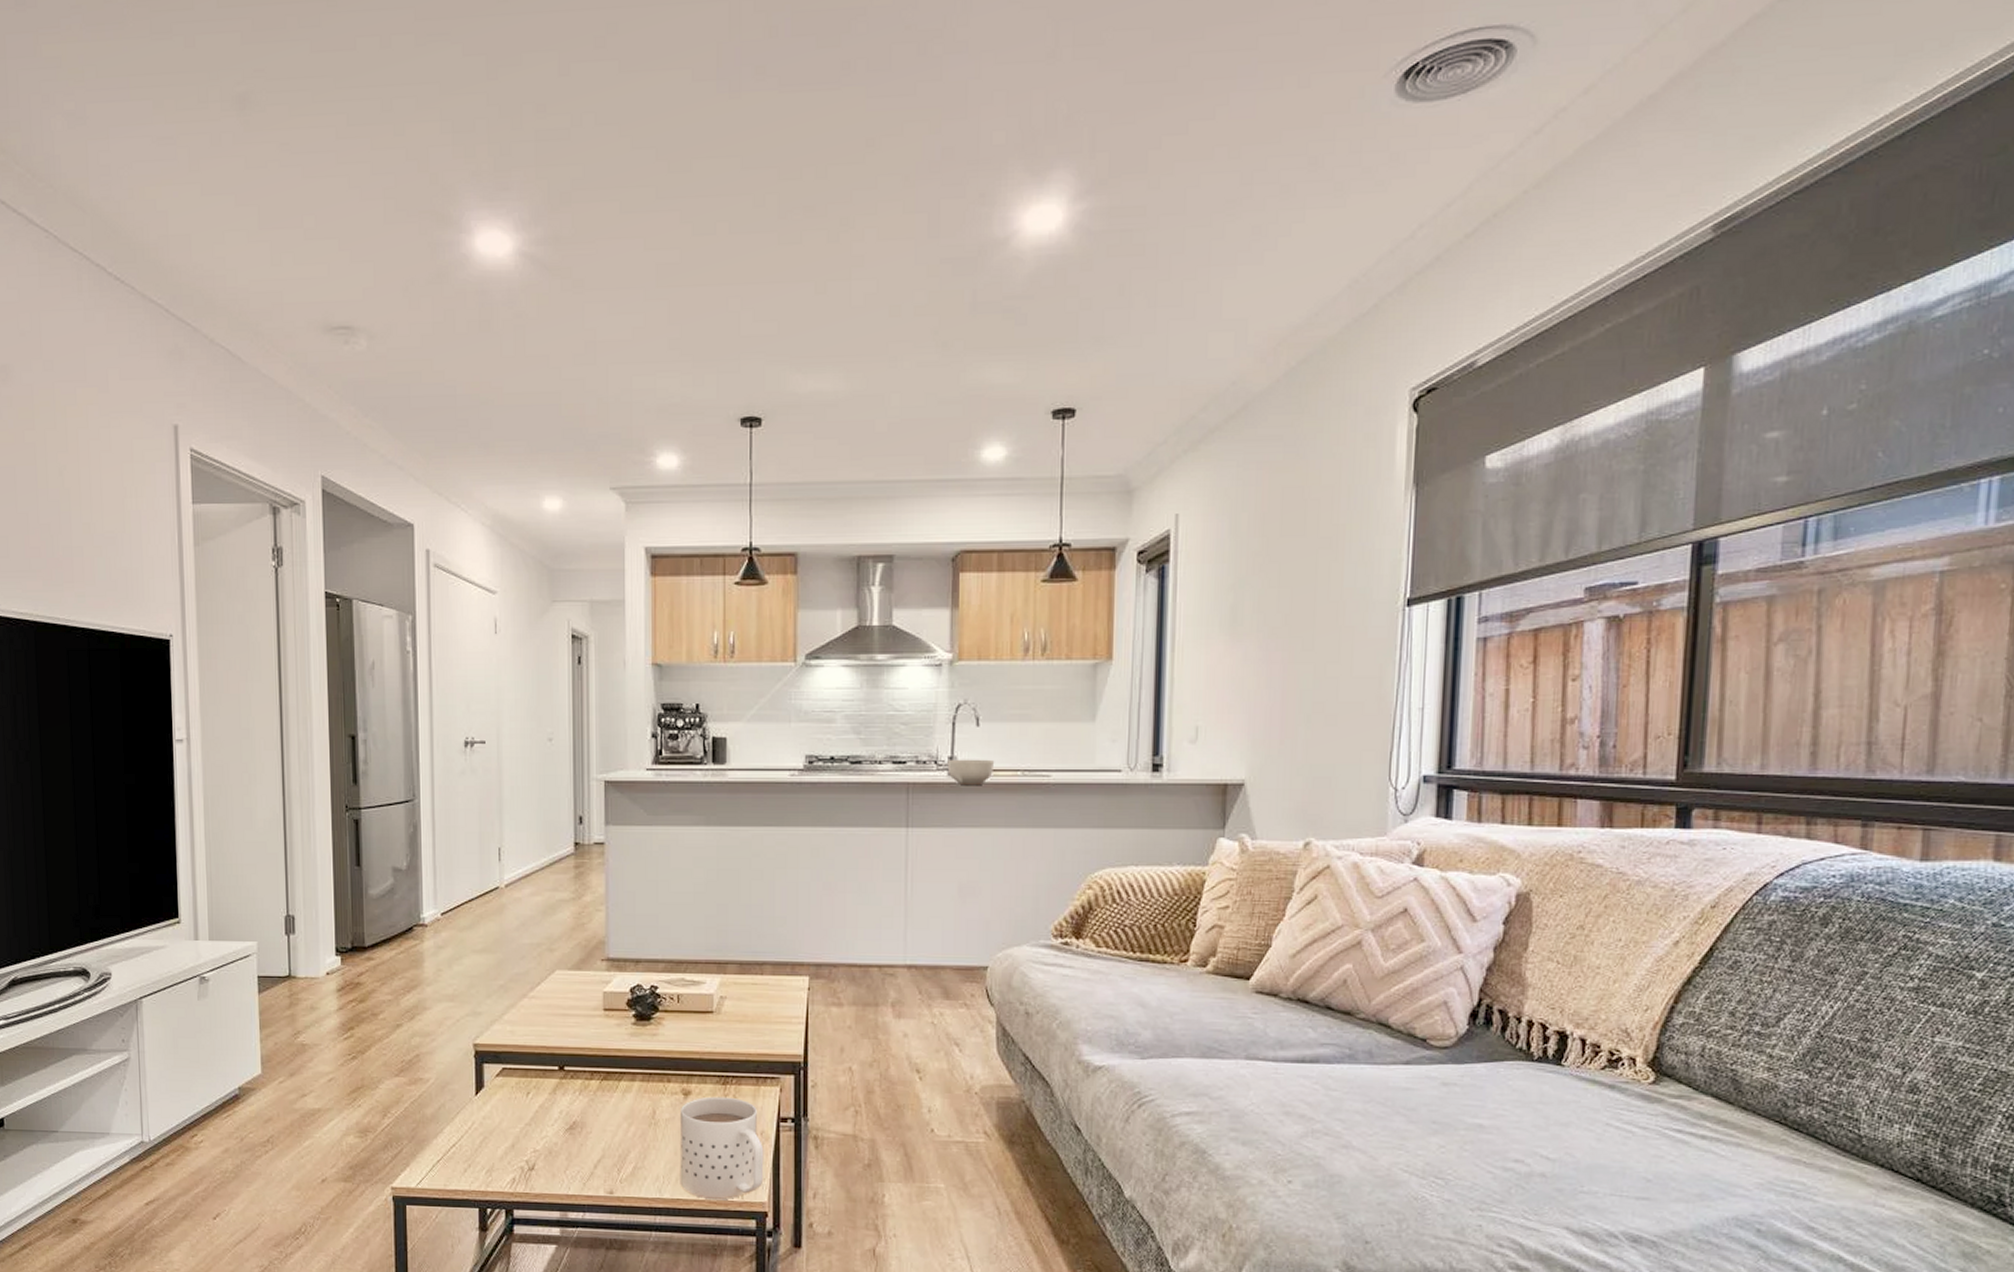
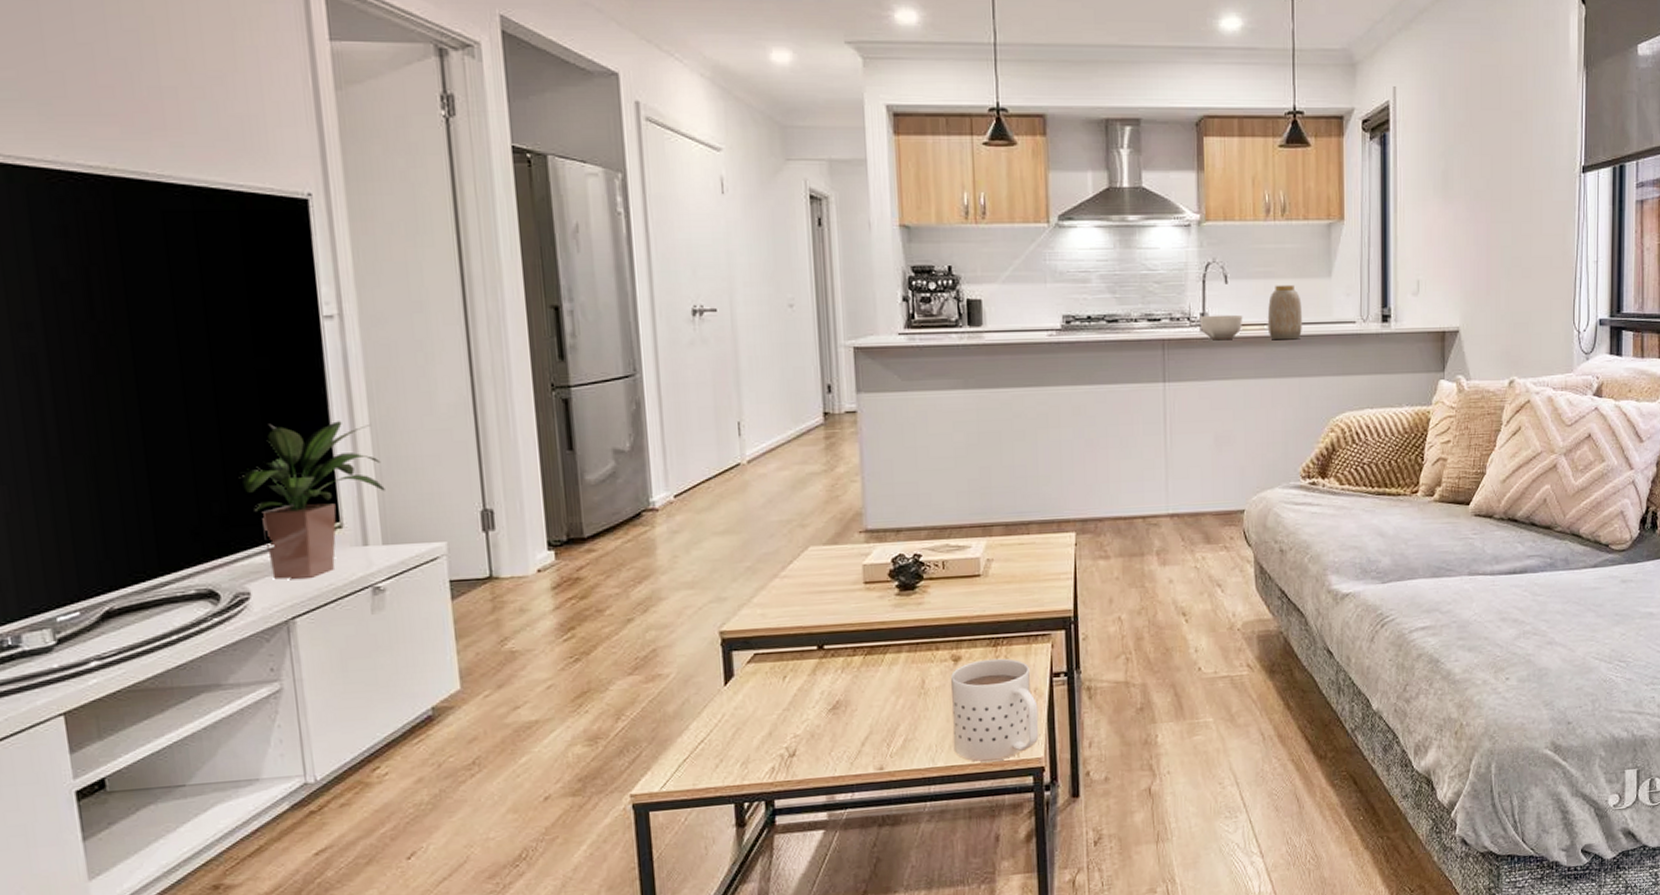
potted plant: none [111,830,213,964] -> present [242,421,385,580]
vase: none [1021,728,1062,788] -> present [1267,284,1303,340]

